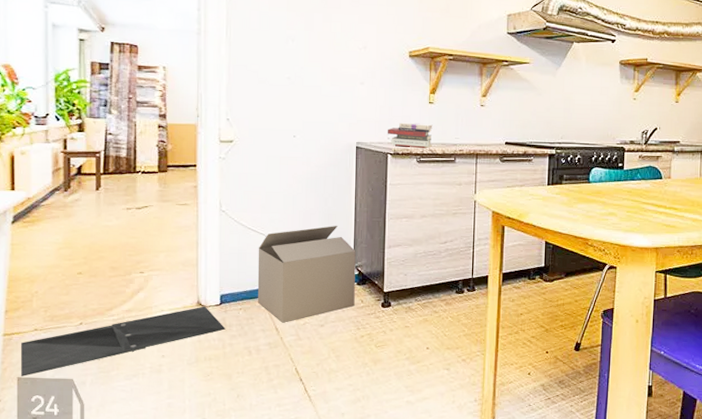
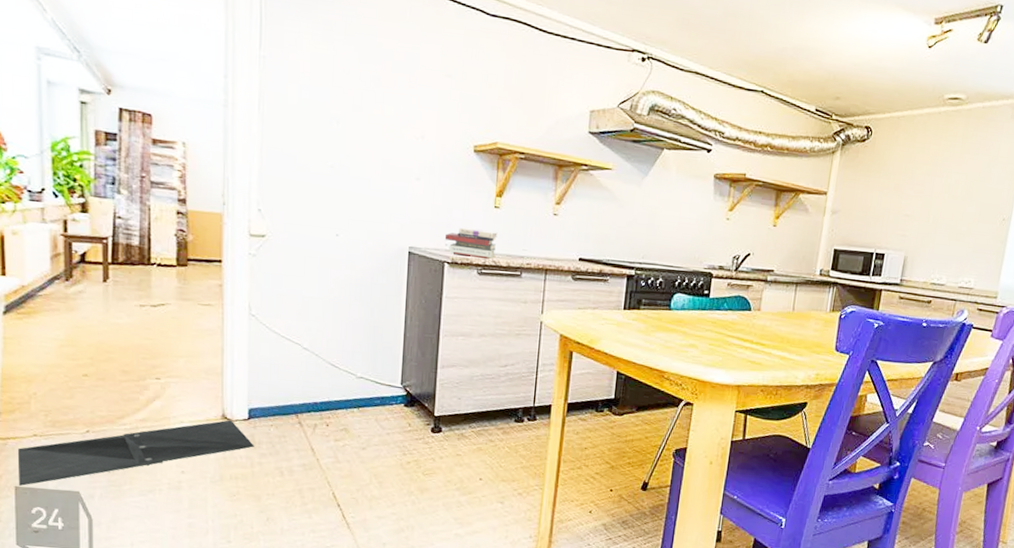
cardboard box: present [257,225,356,323] -> none [291,339,404,443]

